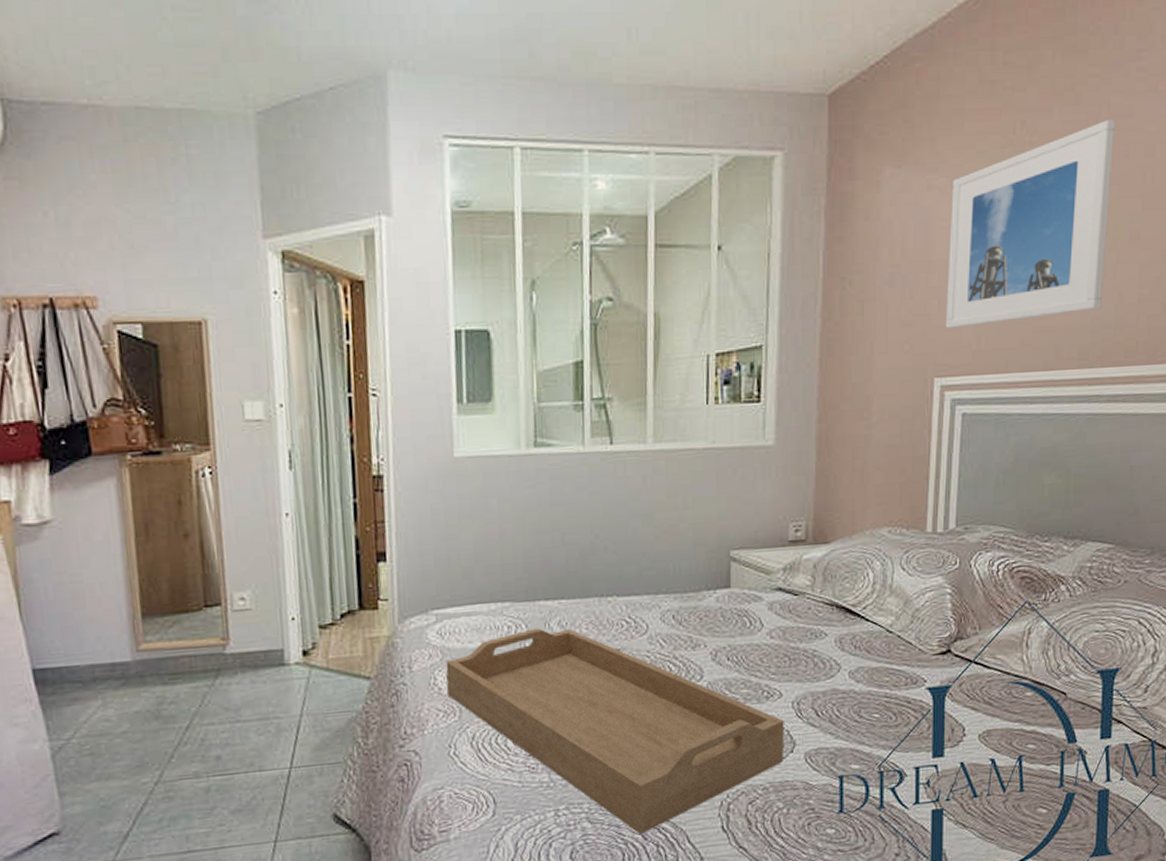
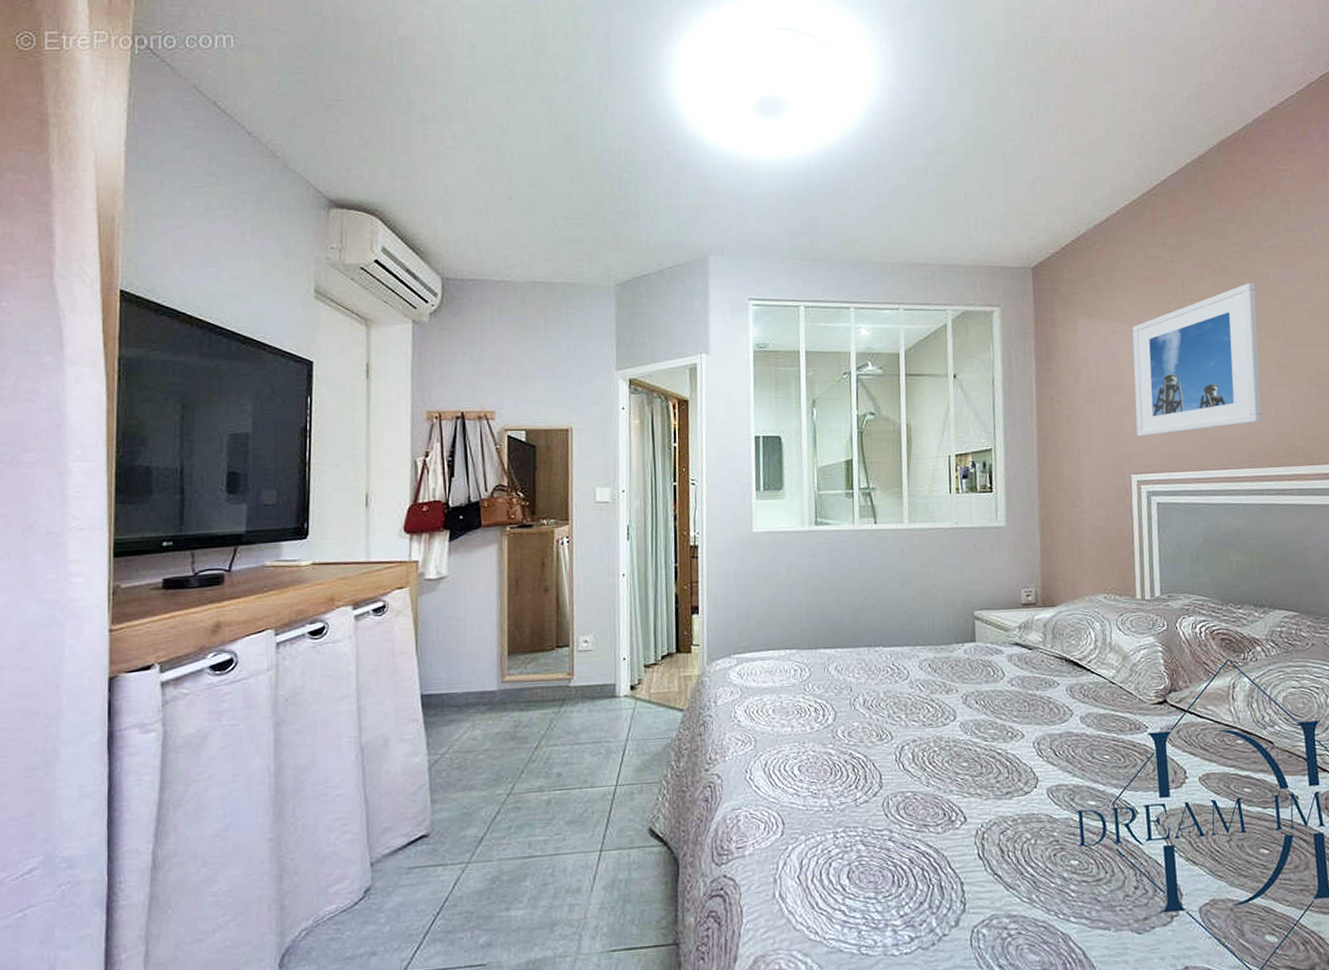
serving tray: present [446,628,784,835] -> none [744,672,1029,859]

